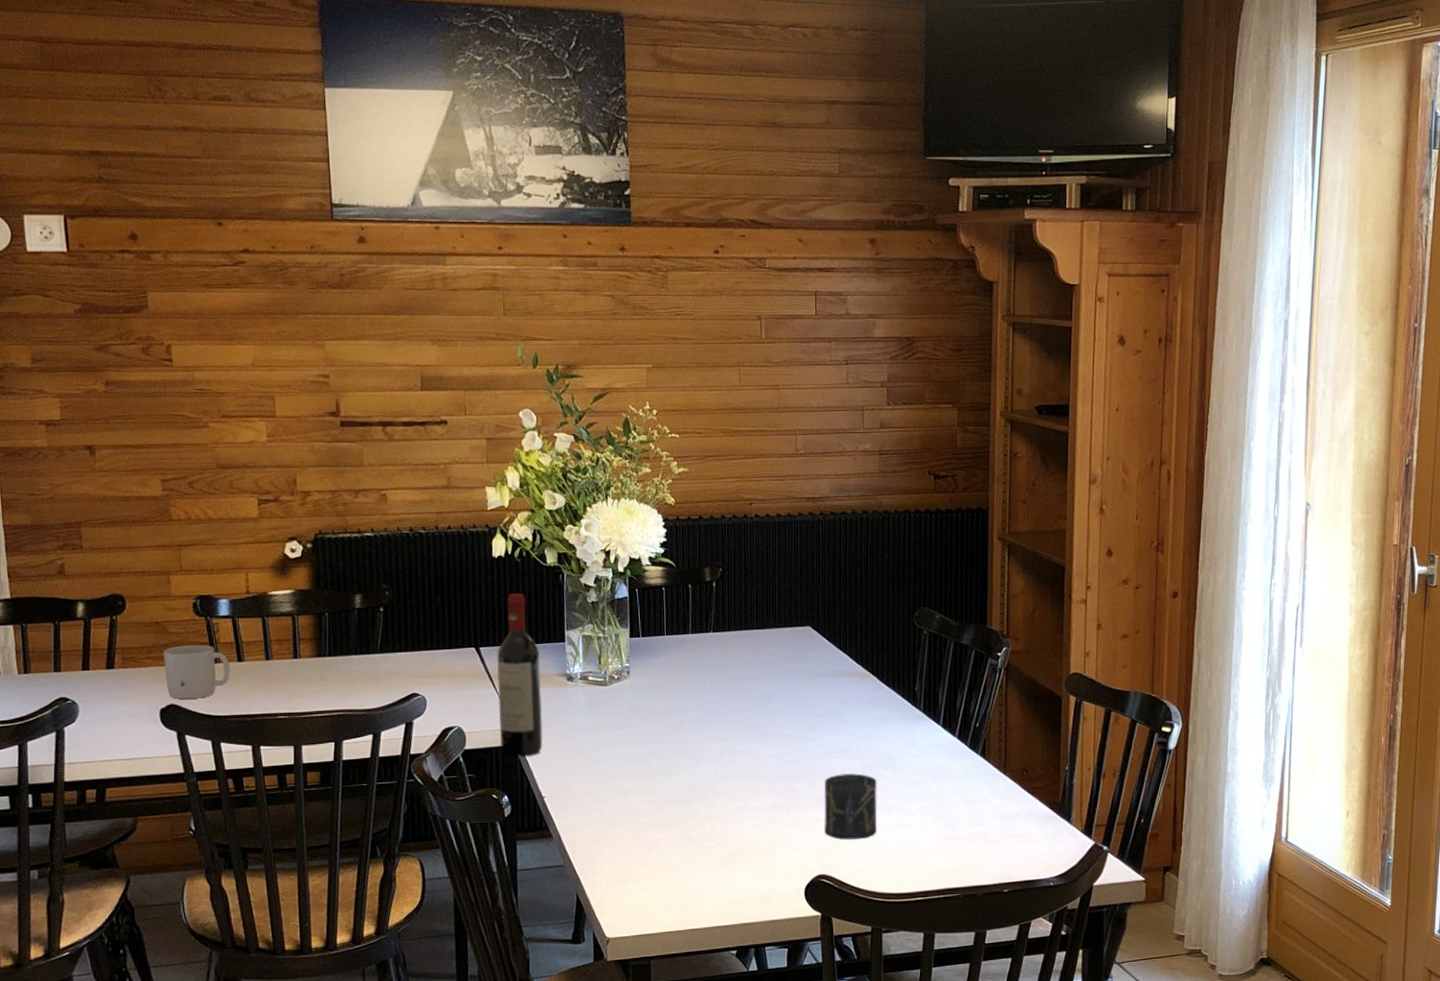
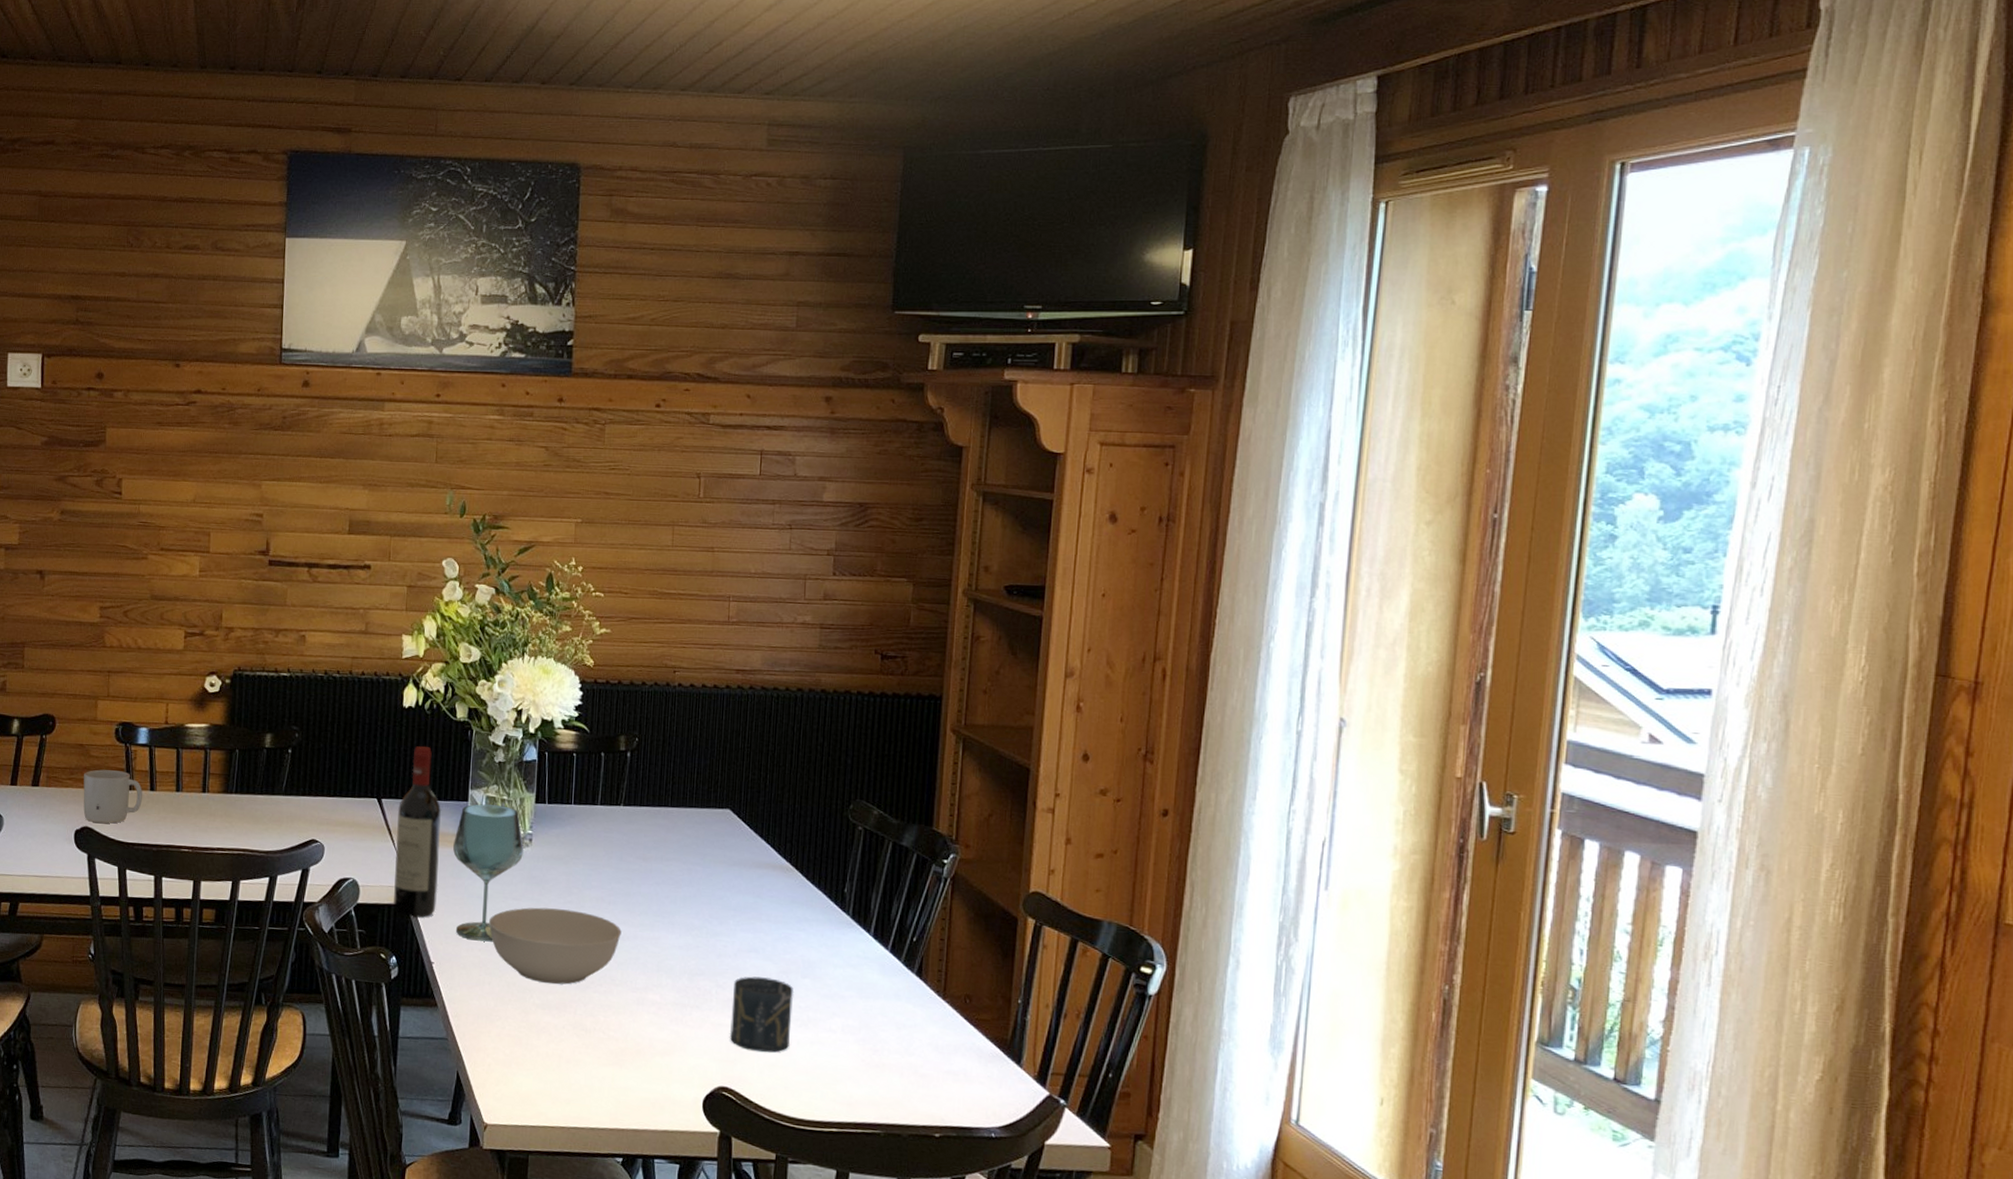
wine glass: none [553,643,622,772] -> present [452,804,524,942]
bowl: none [594,733,720,803] -> present [488,907,622,985]

